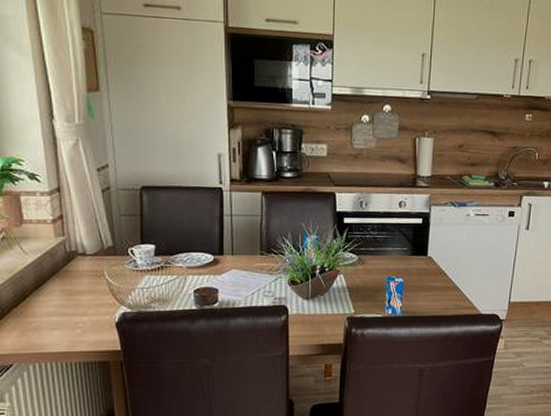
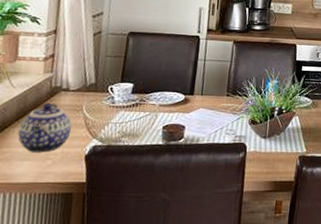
teapot: none [40,270,97,321] -> present [17,103,72,153]

